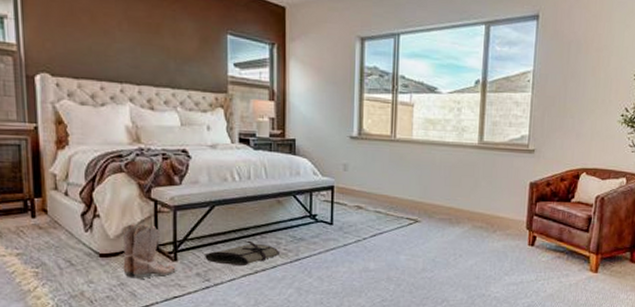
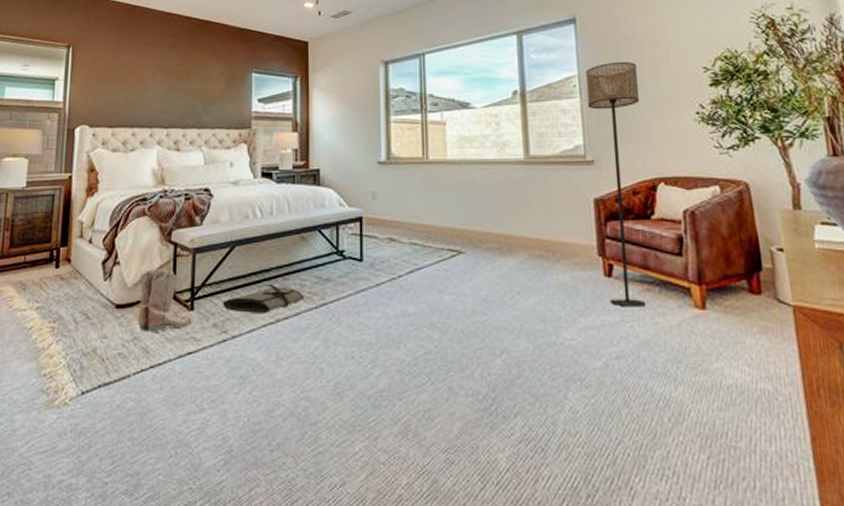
floor lamp: none [530,62,583,270] -> present [585,62,647,307]

